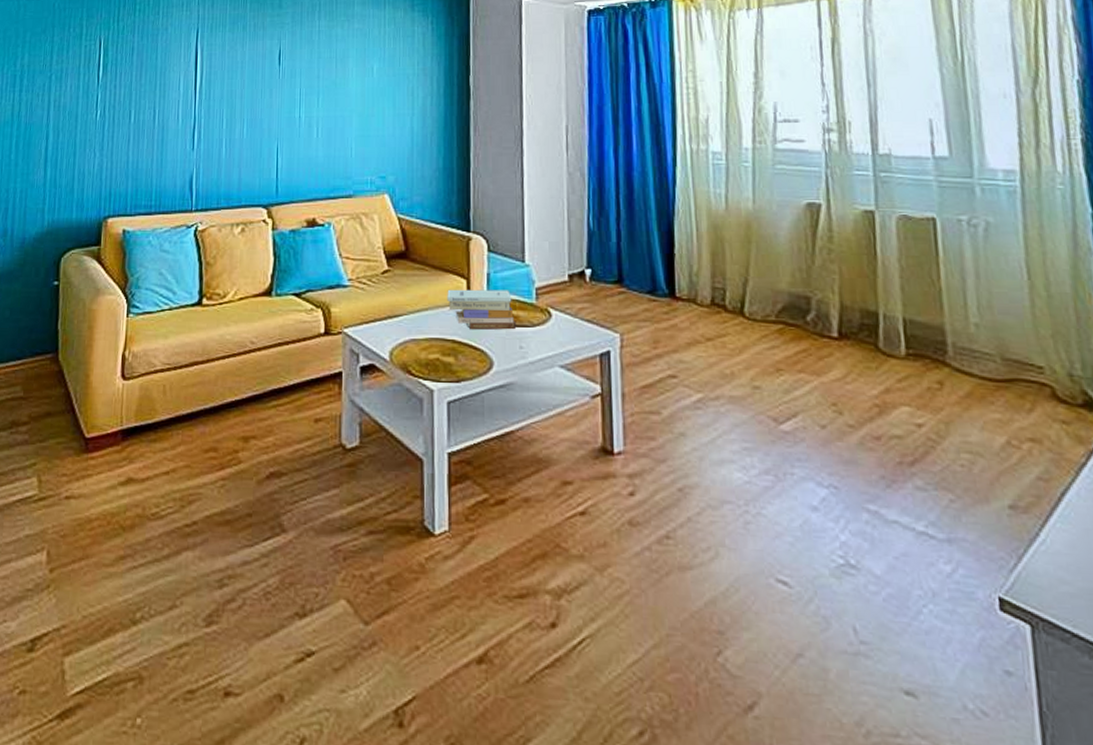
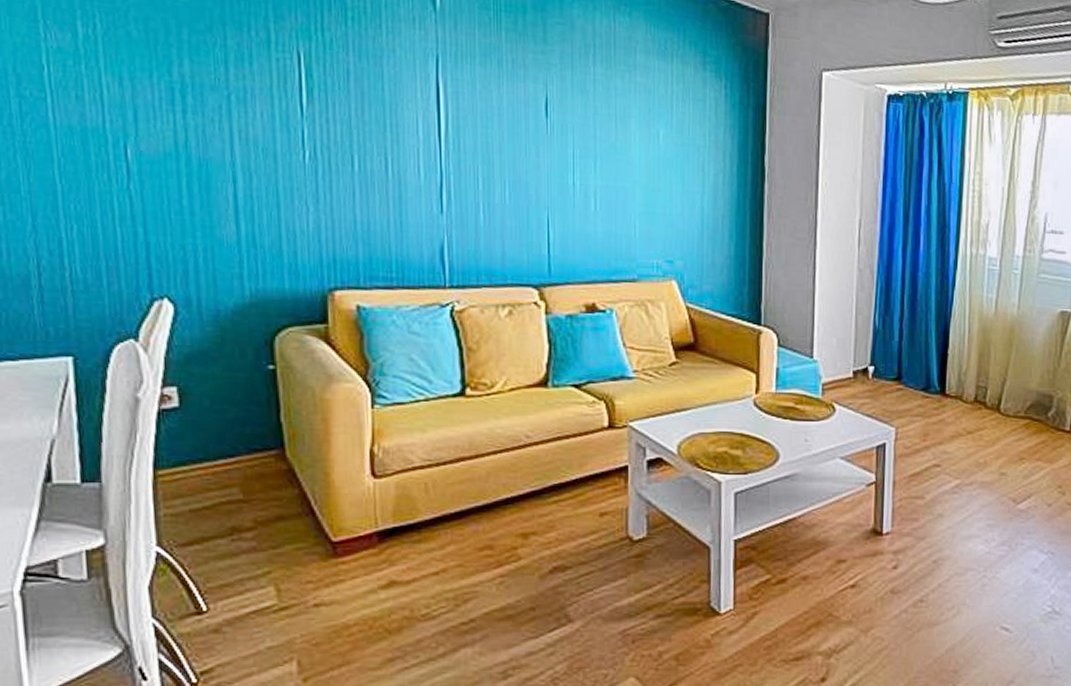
books: present [447,289,515,331] -> none [736,383,802,424]

